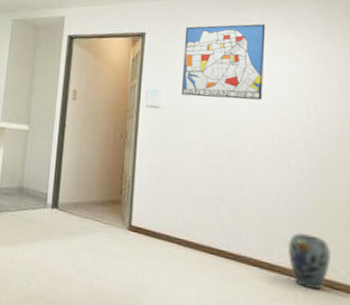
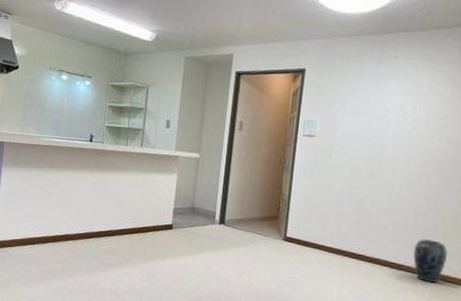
wall art: present [182,23,266,100] -> none [334,60,412,129]

